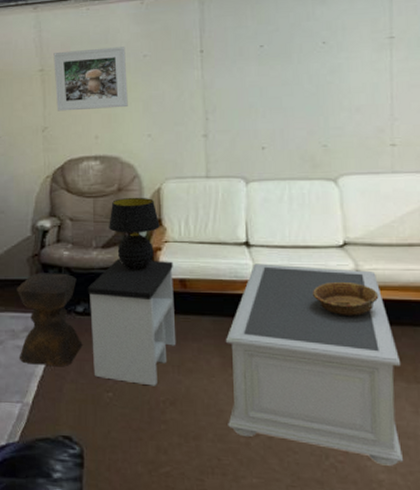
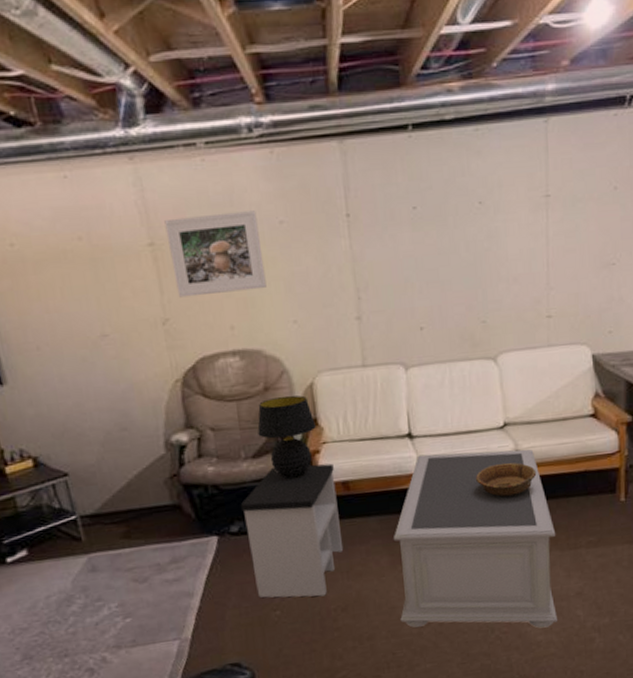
stool: present [17,273,83,367] -> none [156,491,242,597]

